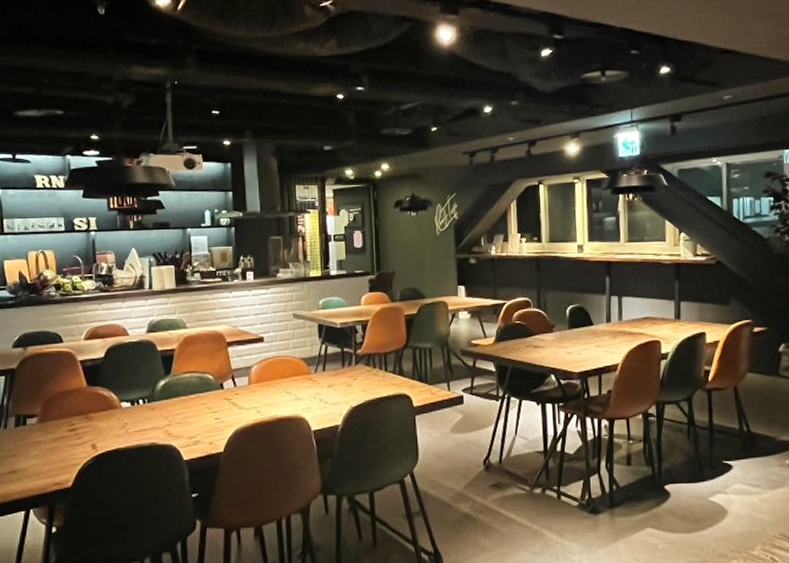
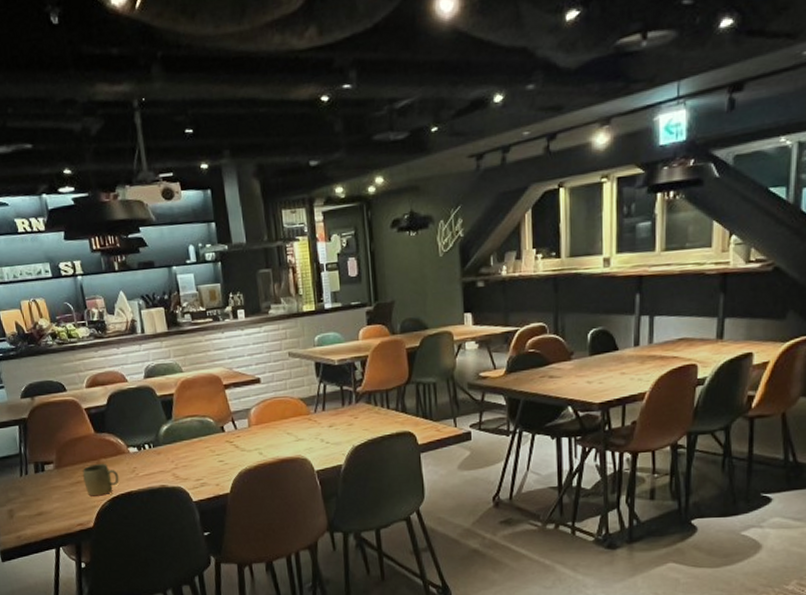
mug: none [68,419,107,453] -> present [82,464,119,497]

